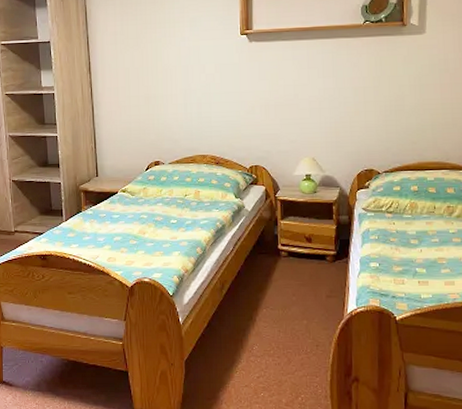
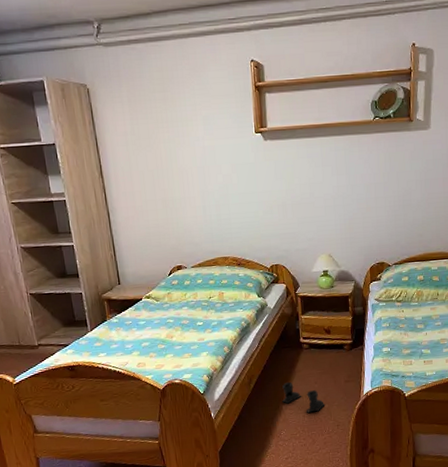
boots: none [256,291,304,328] -> present [282,381,325,413]

